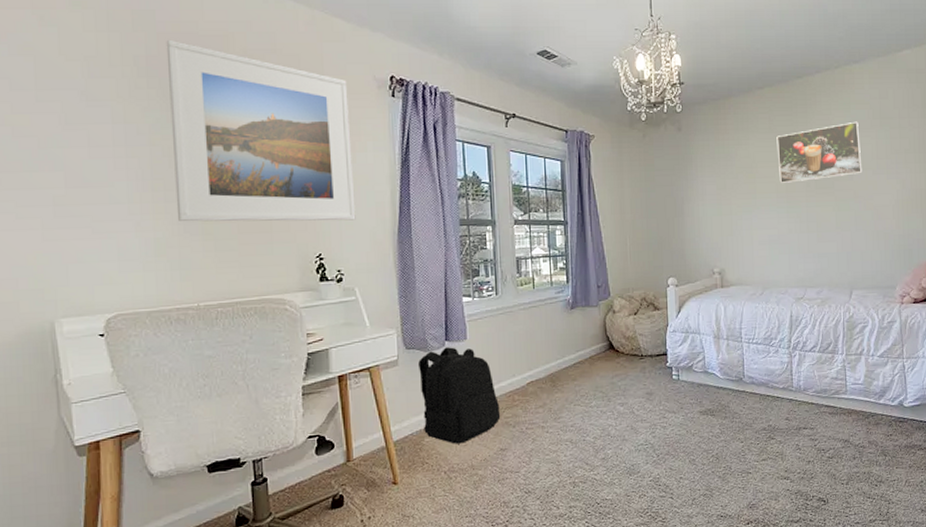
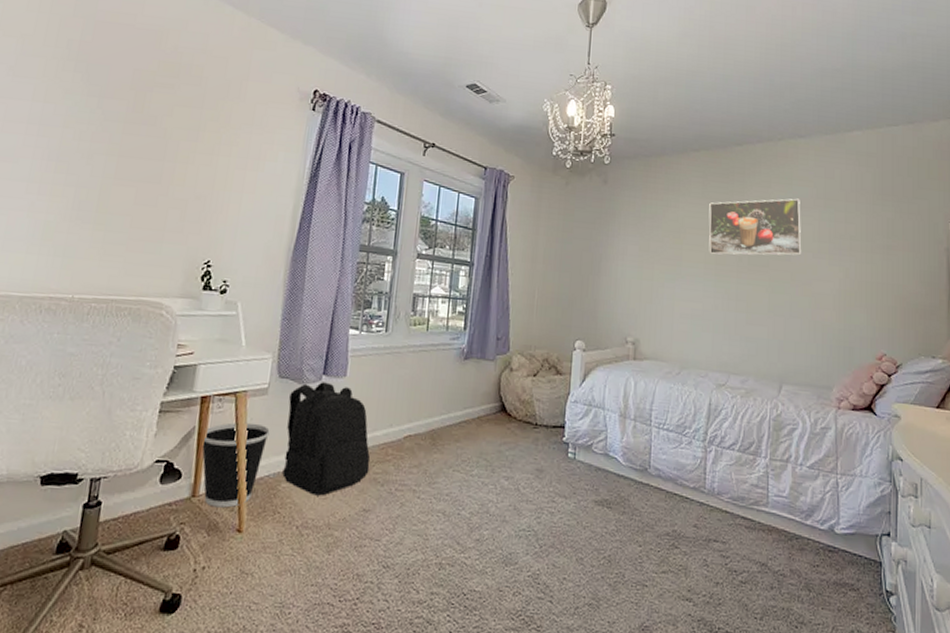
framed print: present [166,39,356,222] -> none [73,28,271,231]
wastebasket: none [346,391,406,467] -> present [201,422,270,508]

